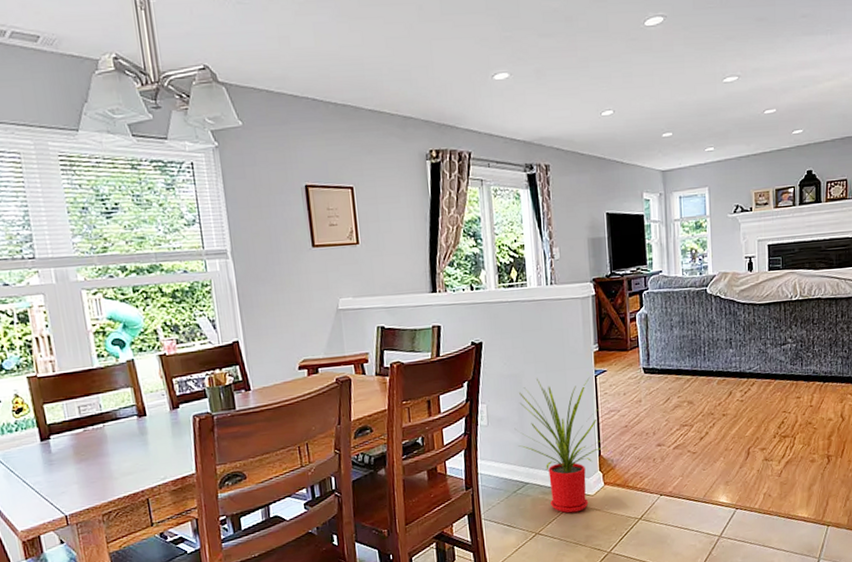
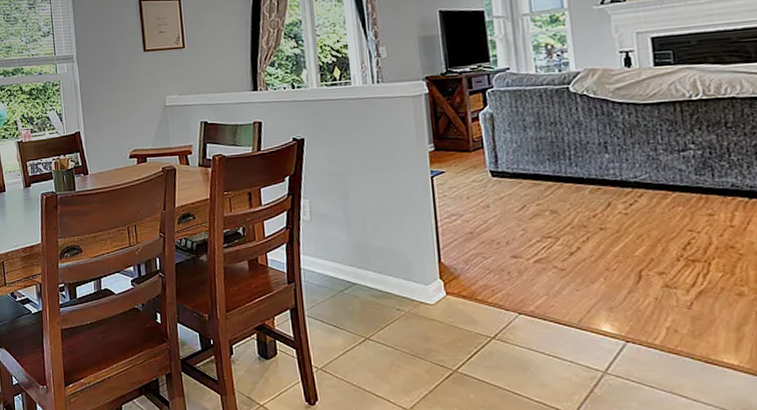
house plant: present [514,377,609,513] -> none [339,176,450,321]

